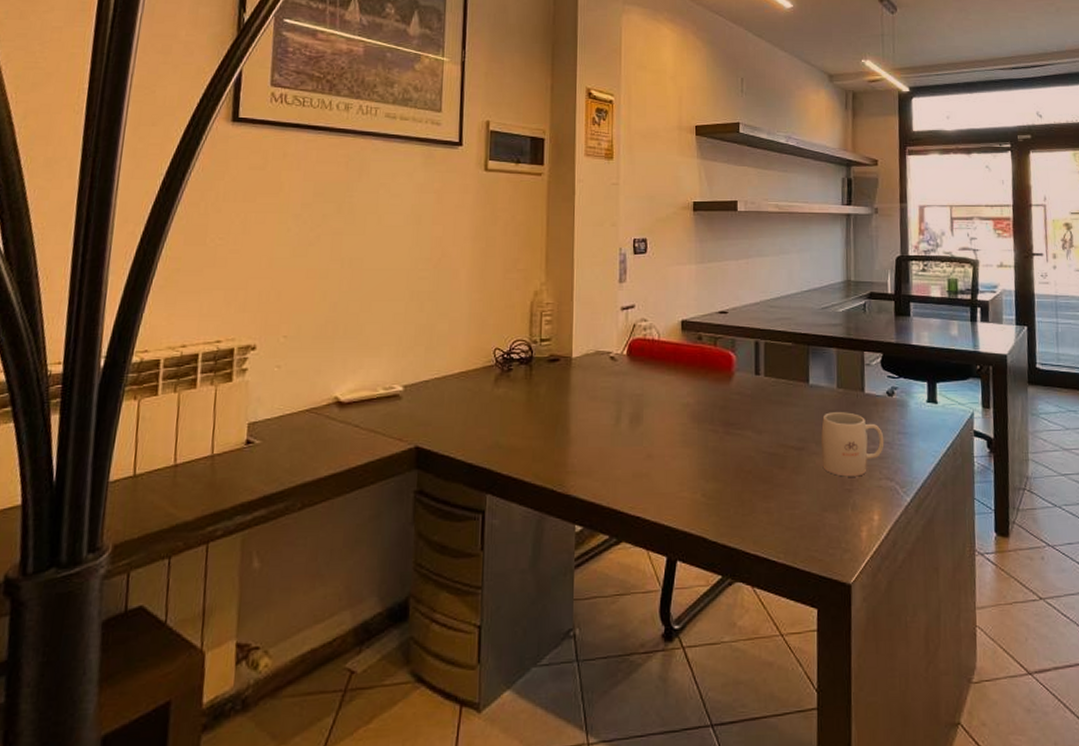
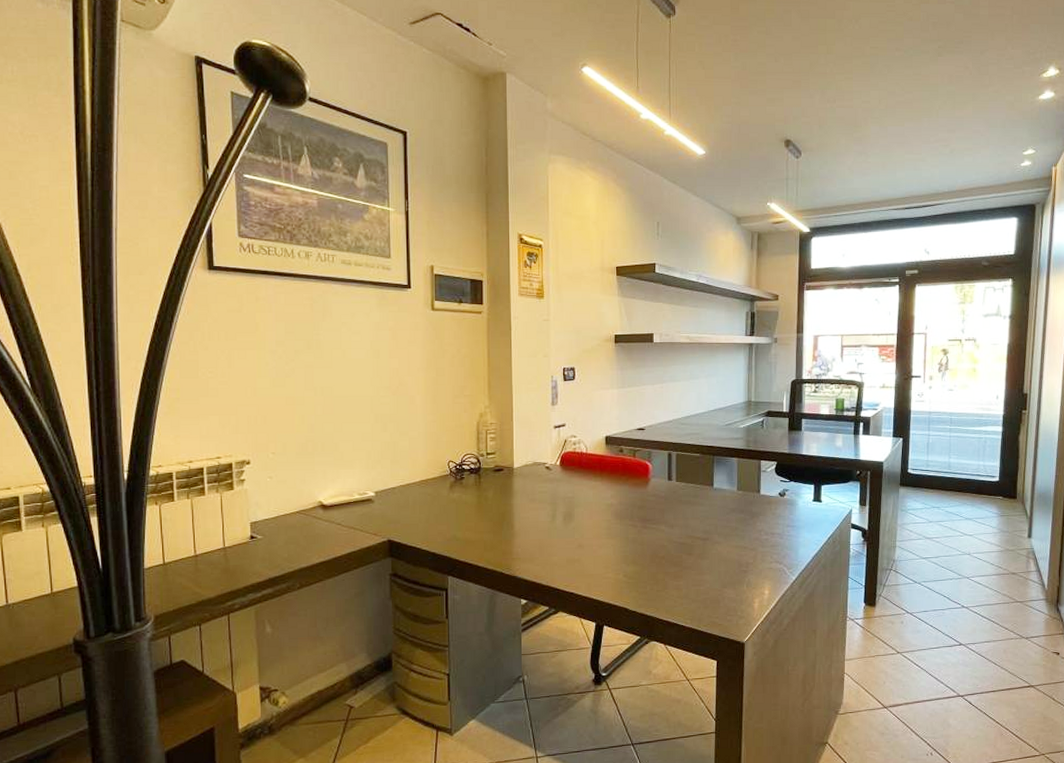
mug: present [821,412,885,477] -> none [723,510,776,561]

